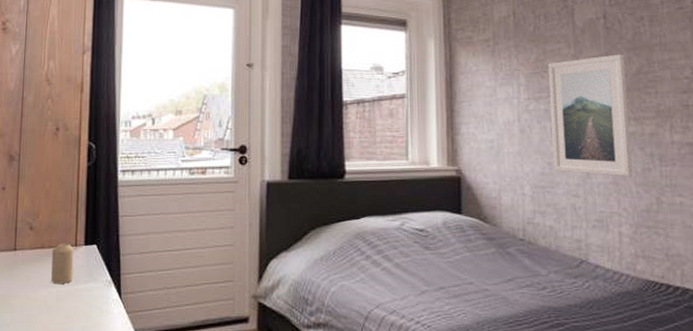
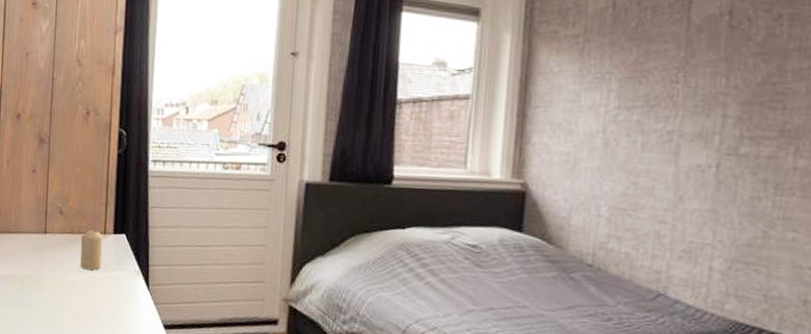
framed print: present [547,54,632,177] -> none [639,59,749,206]

